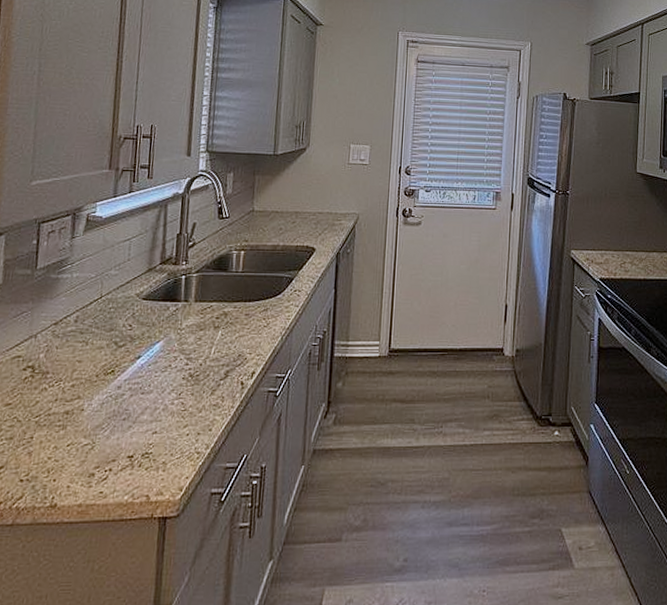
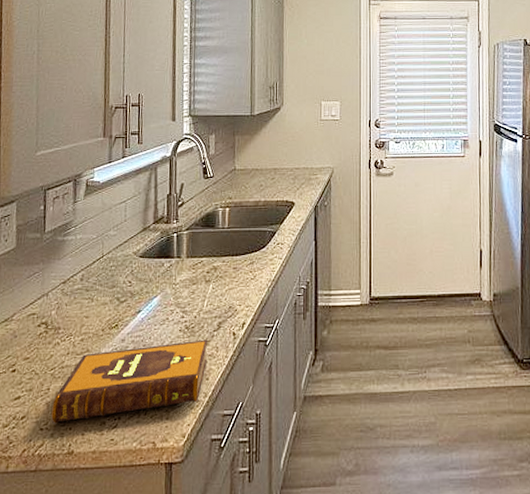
hardback book: none [32,388,214,475] -> present [50,339,209,424]

